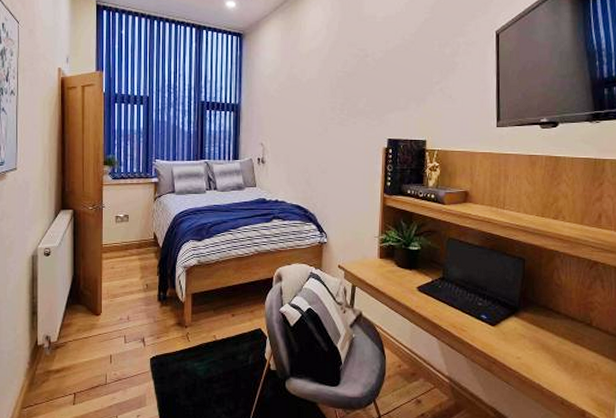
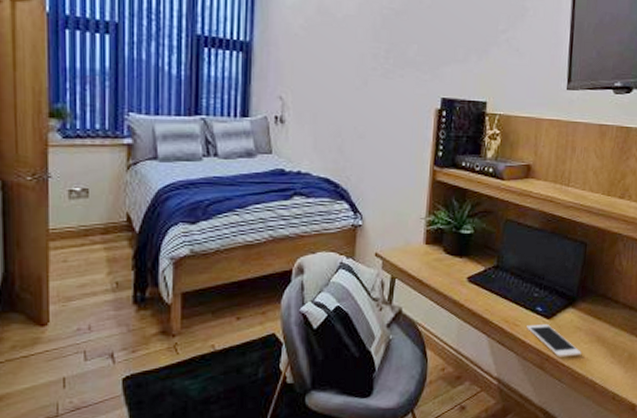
cell phone: none [473,330,527,361] -> present [527,323,581,357]

